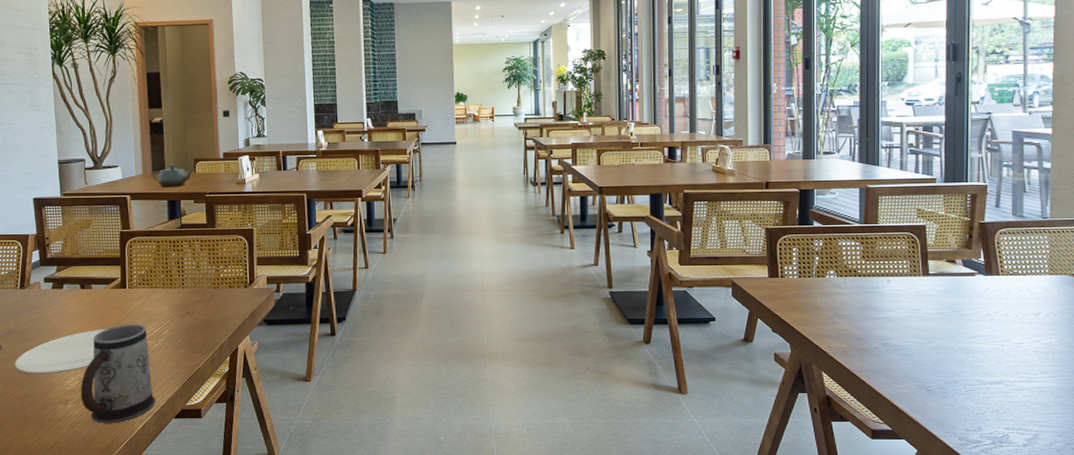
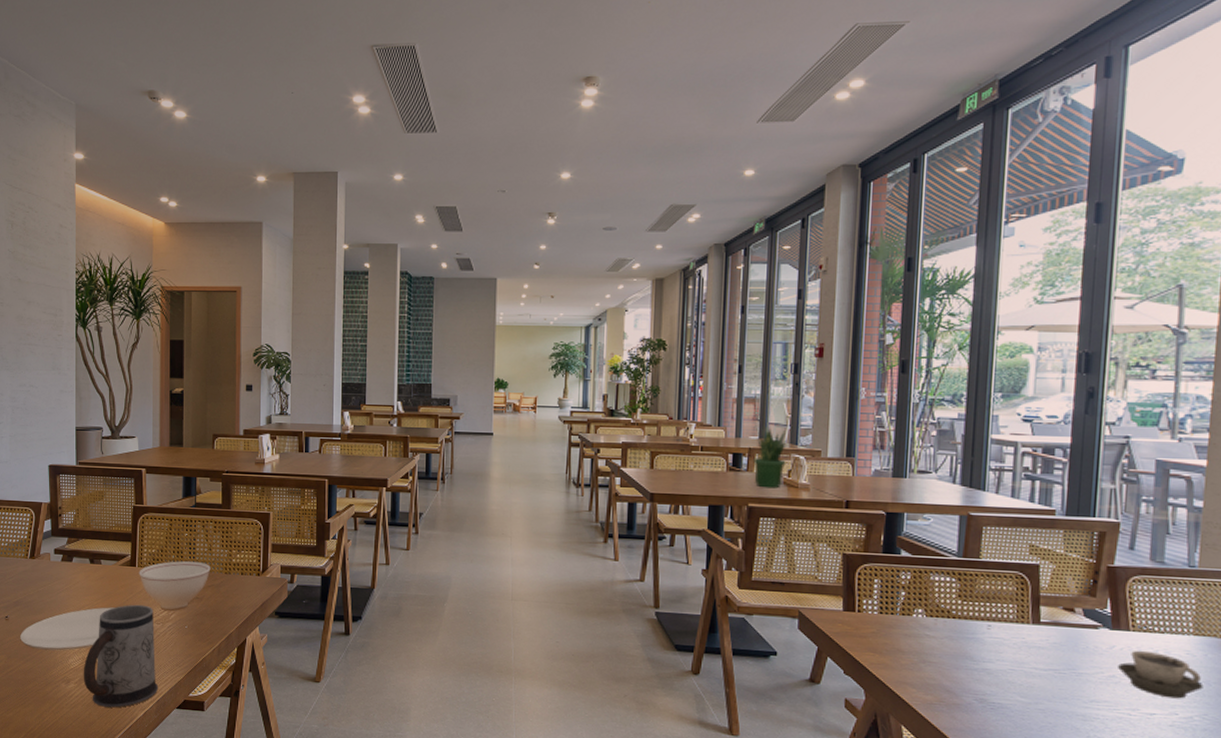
bowl: none [129,280,200,328] -> present [139,561,211,611]
teapot: present [152,164,195,187] -> none [169,439,213,463]
planter: none [686,121,717,176] -> present [753,425,792,489]
cup: none [991,291,1059,329] -> present [1116,650,1204,699]

